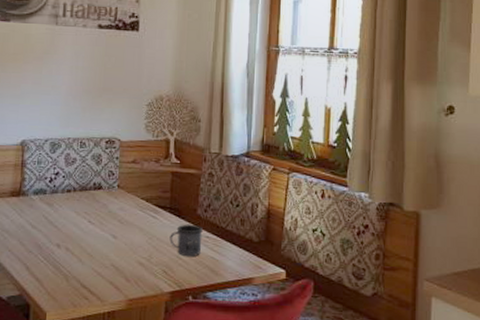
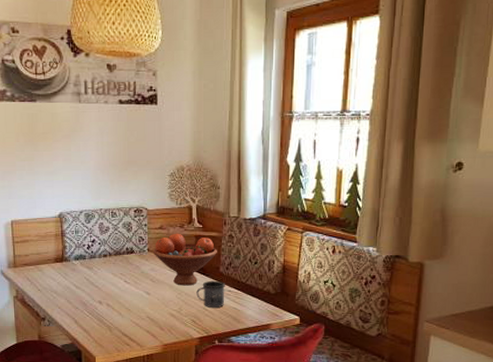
fruit bowl: none [123,168,195,230] -> present [152,233,217,286]

